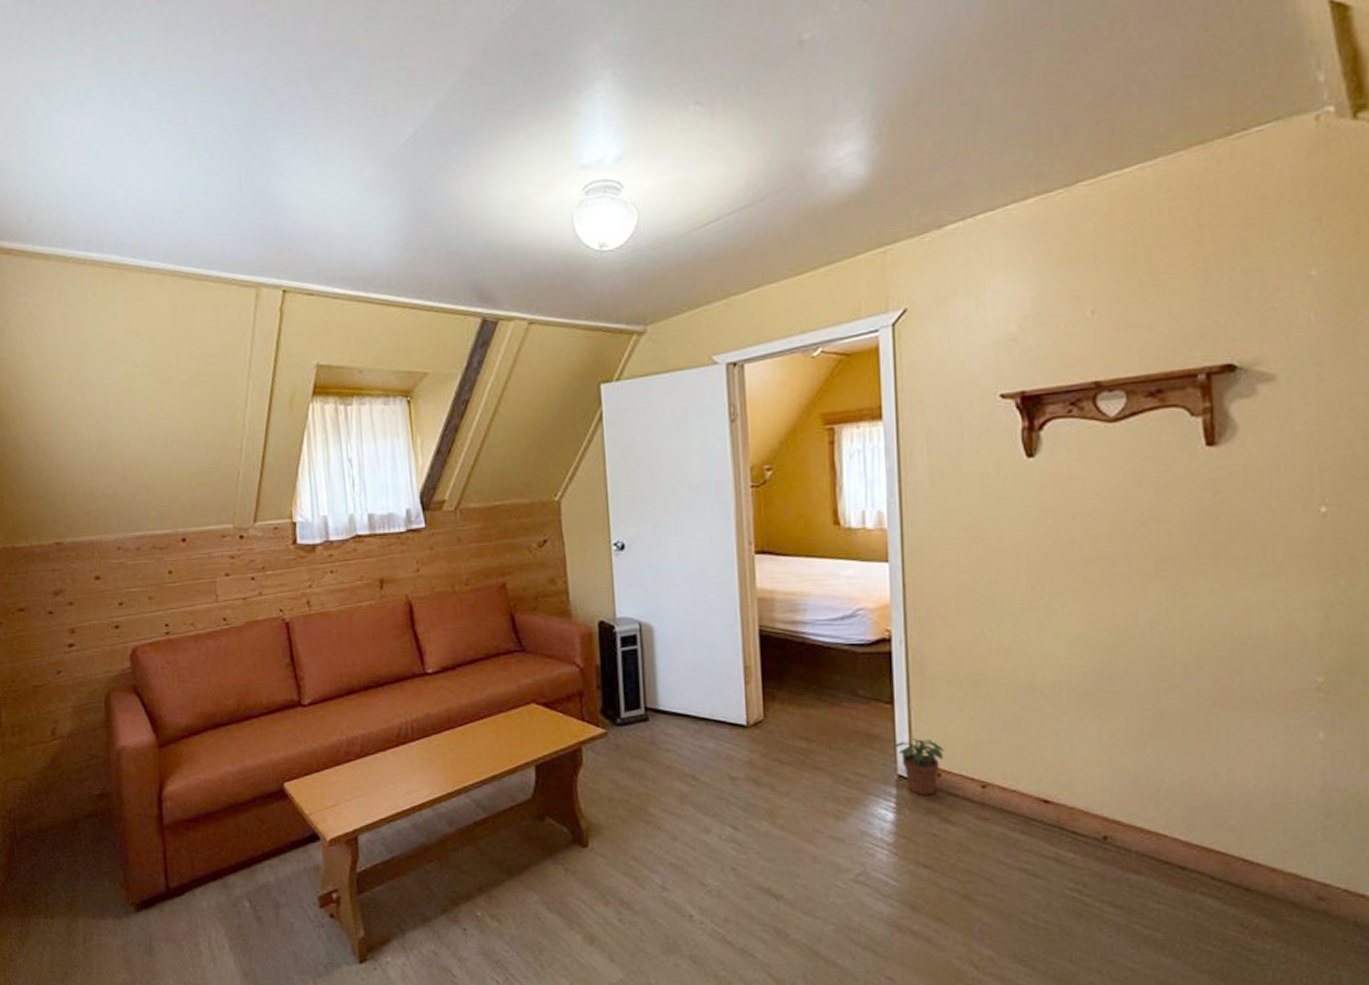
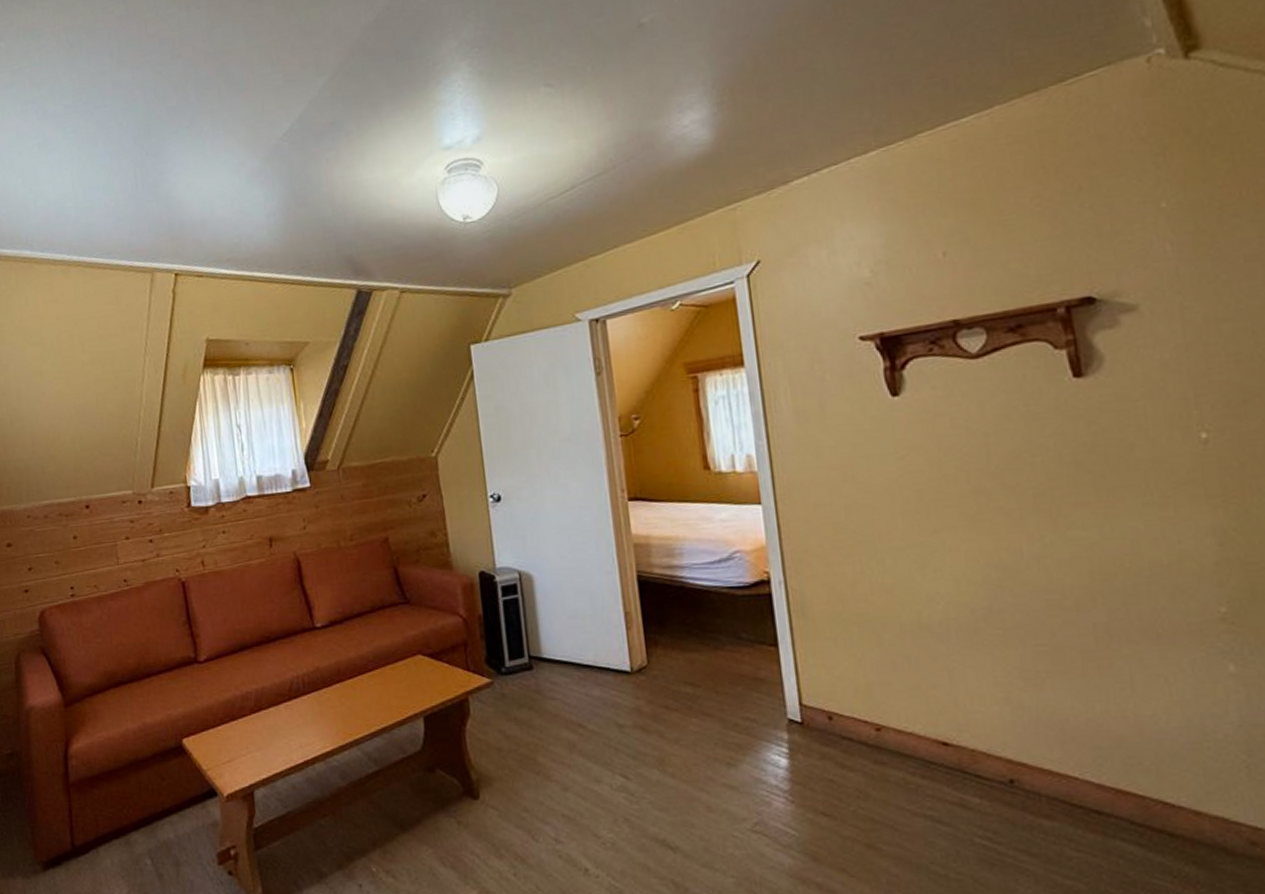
potted plant: present [893,737,944,796] -> none [780,680,834,741]

